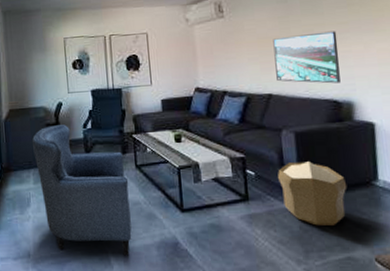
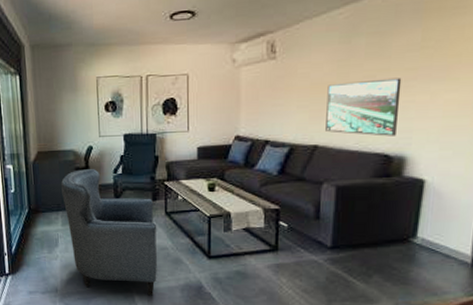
pouf: present [278,161,347,226] -> none [311,216,383,278]

